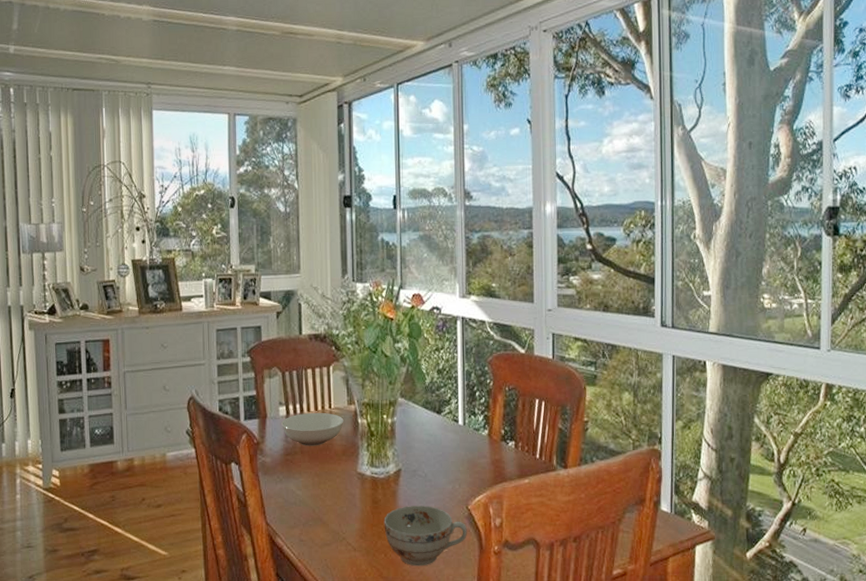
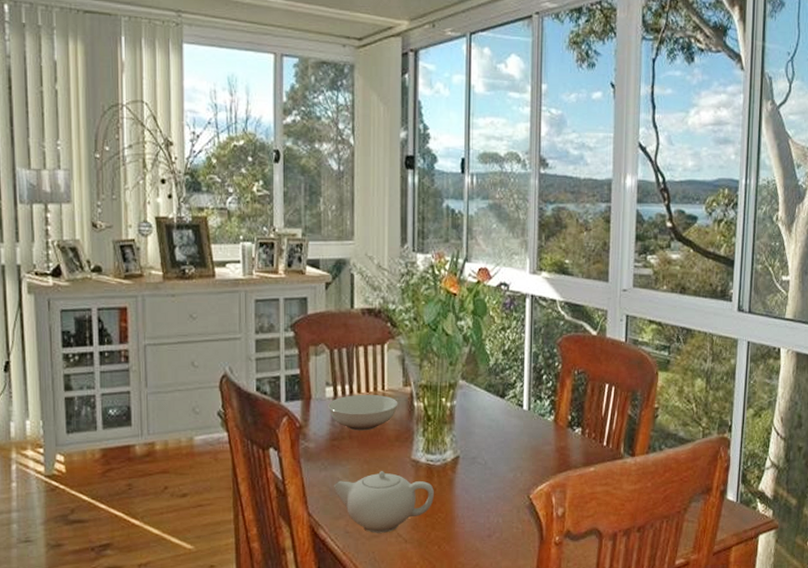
teapot: none [288,483,379,542] -> present [333,471,434,533]
teacup: present [384,506,468,566] -> none [438,495,529,558]

